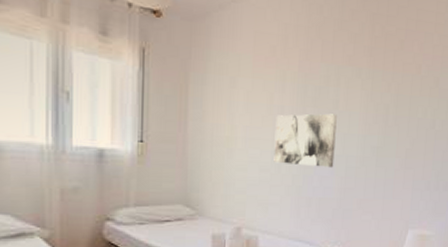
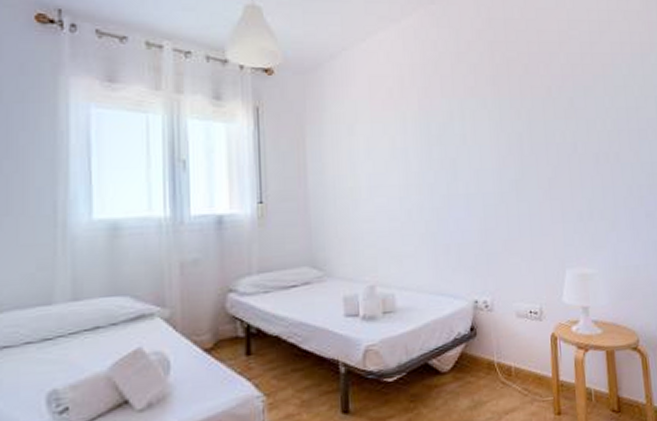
wall art: present [273,113,337,168] -> none [400,150,470,210]

